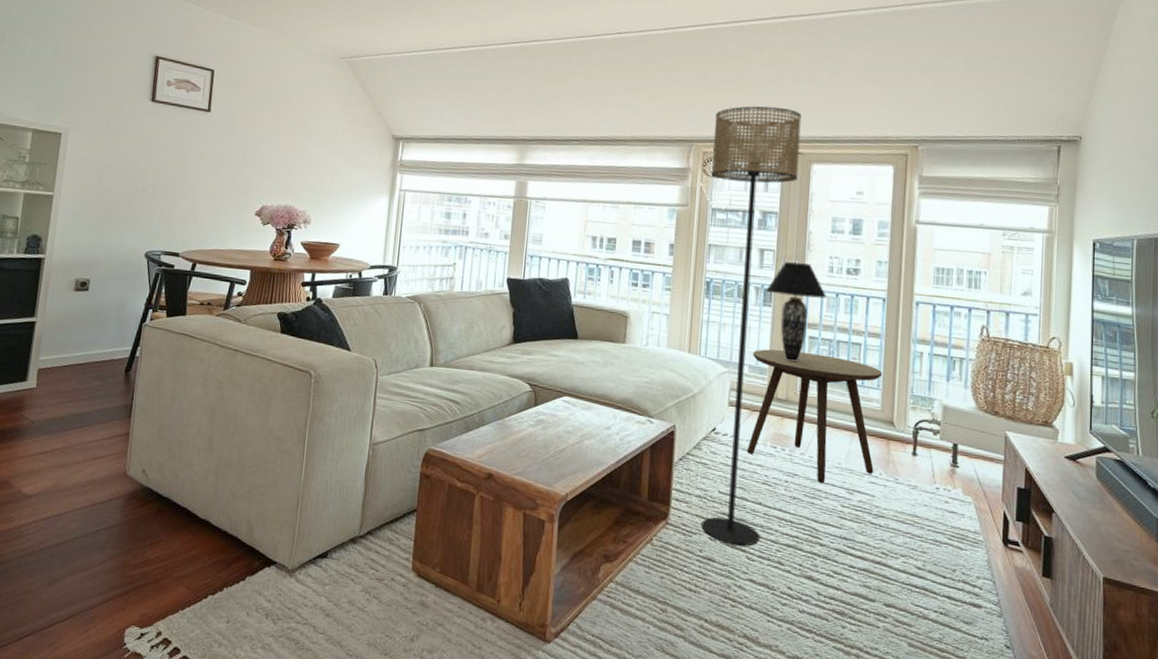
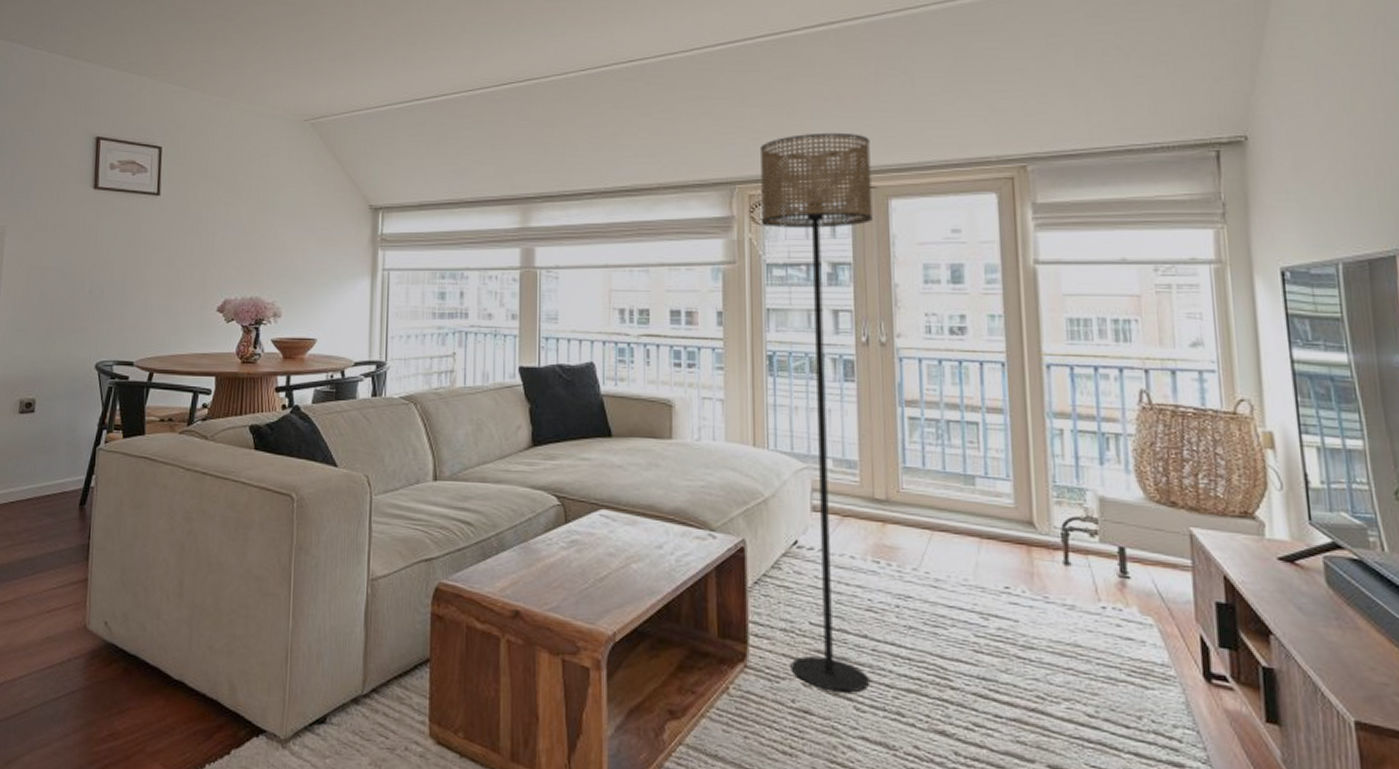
side table: present [746,349,883,484] -> none [837,435,1014,608]
table lamp: present [766,262,827,362] -> none [846,324,927,451]

